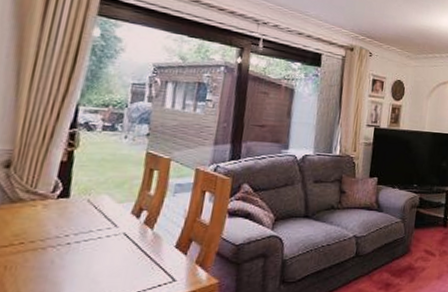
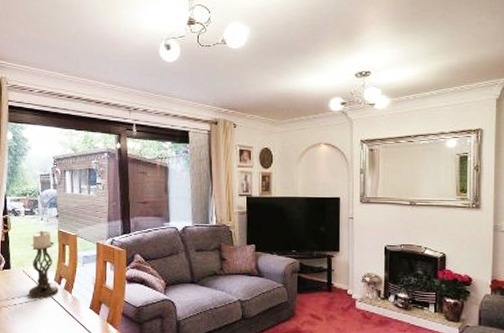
candle holder: none [90,150,140,236] -> present [28,230,59,299]

